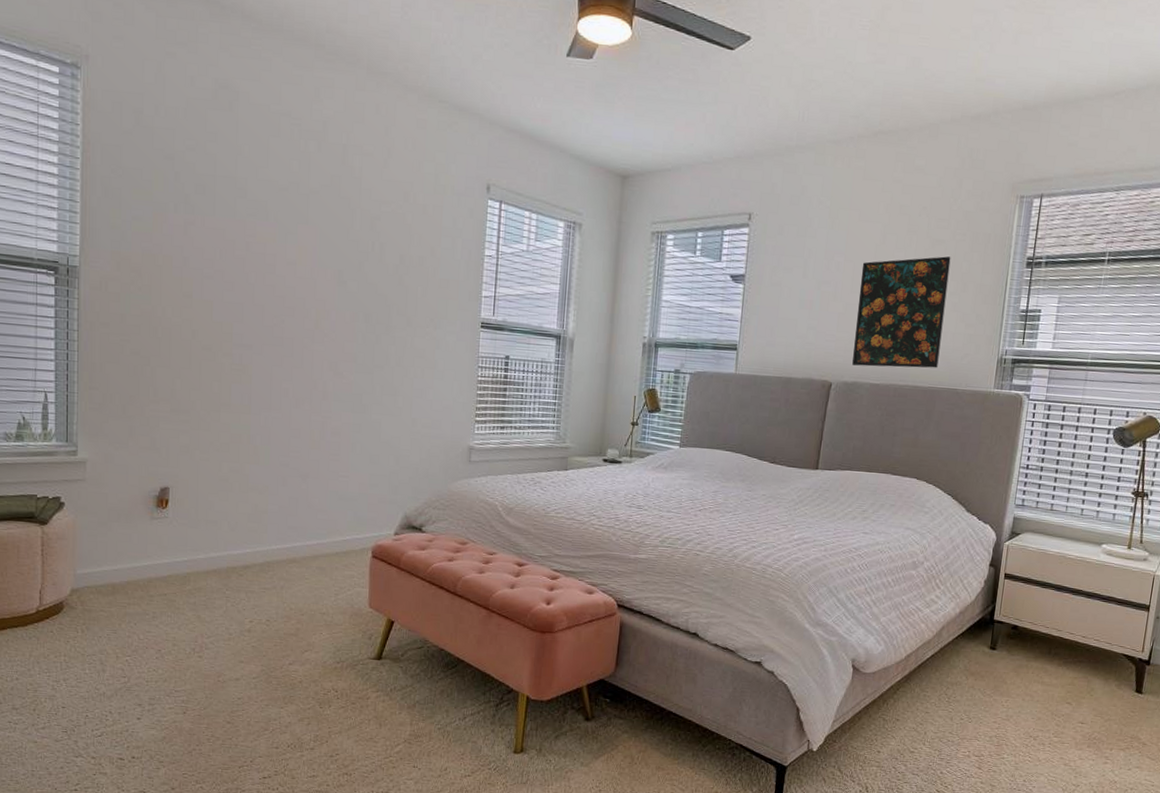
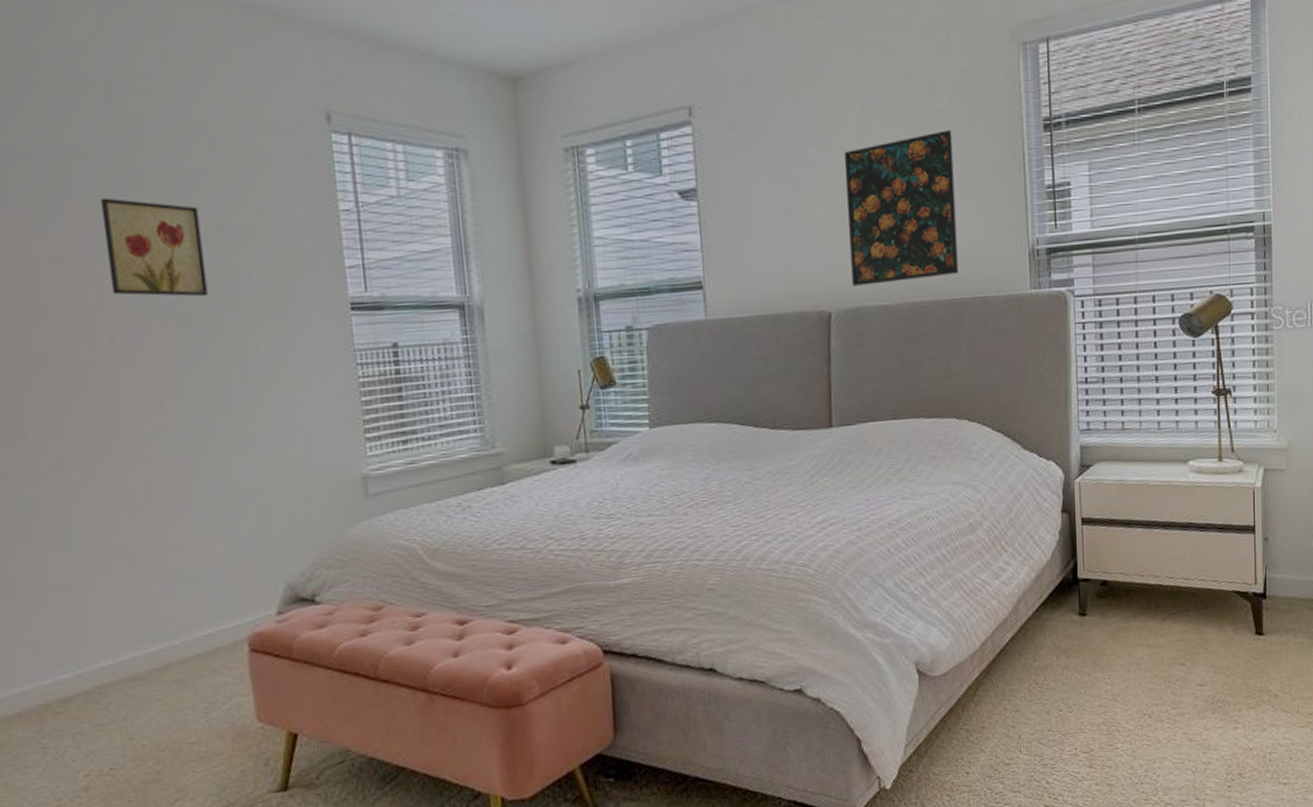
wall art: none [322,224,389,303] -> present [100,197,208,297]

